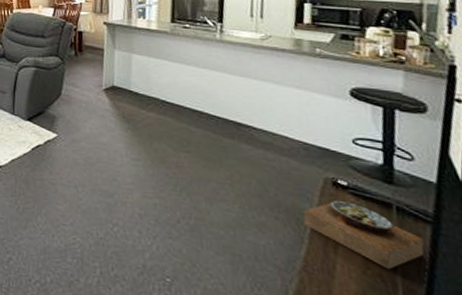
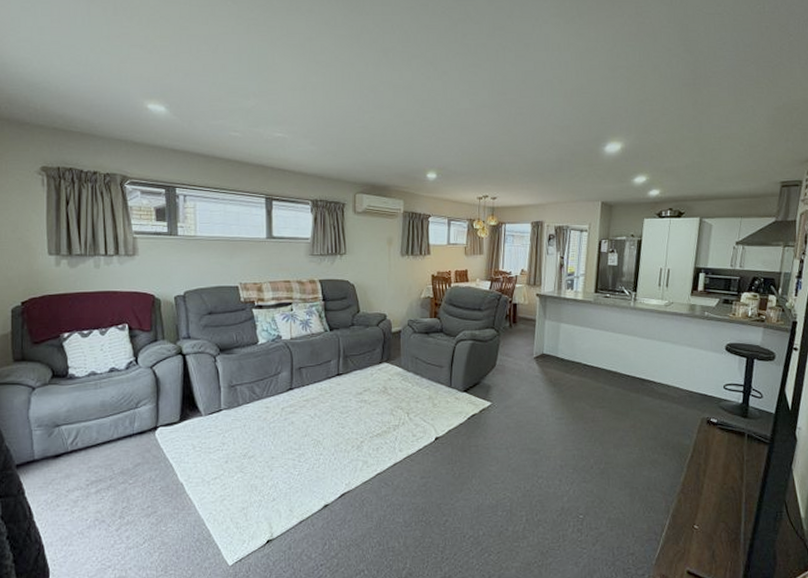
bowl: present [303,201,424,270] -> none [684,435,762,483]

